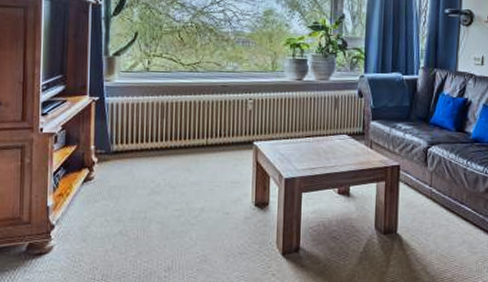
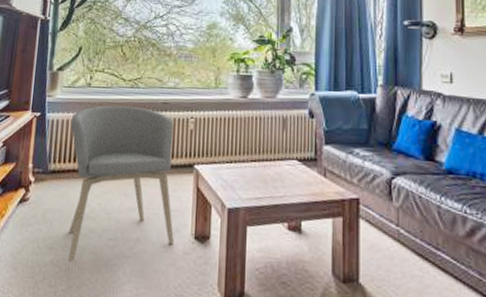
armchair: none [131,88,236,231] -> present [67,105,174,262]

